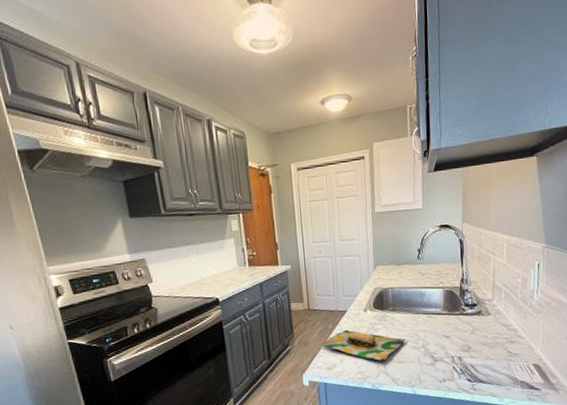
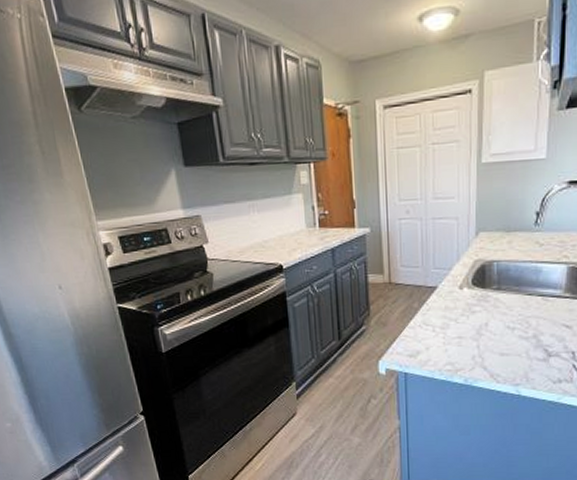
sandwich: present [318,329,406,361] -> none [400,310,512,350]

